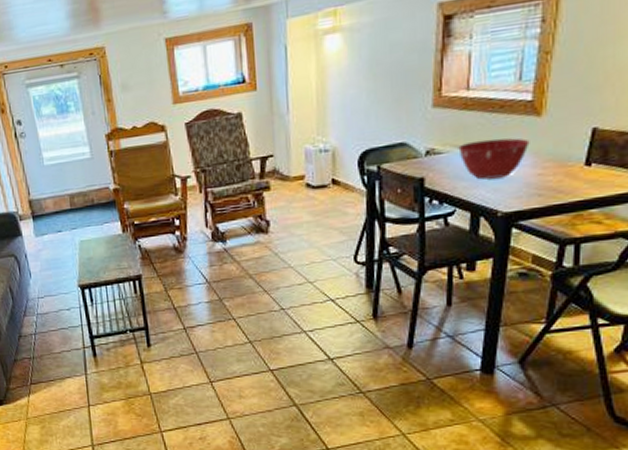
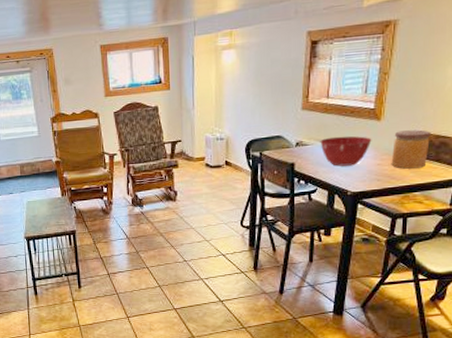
jar: none [557,125,613,179] -> present [391,129,431,169]

